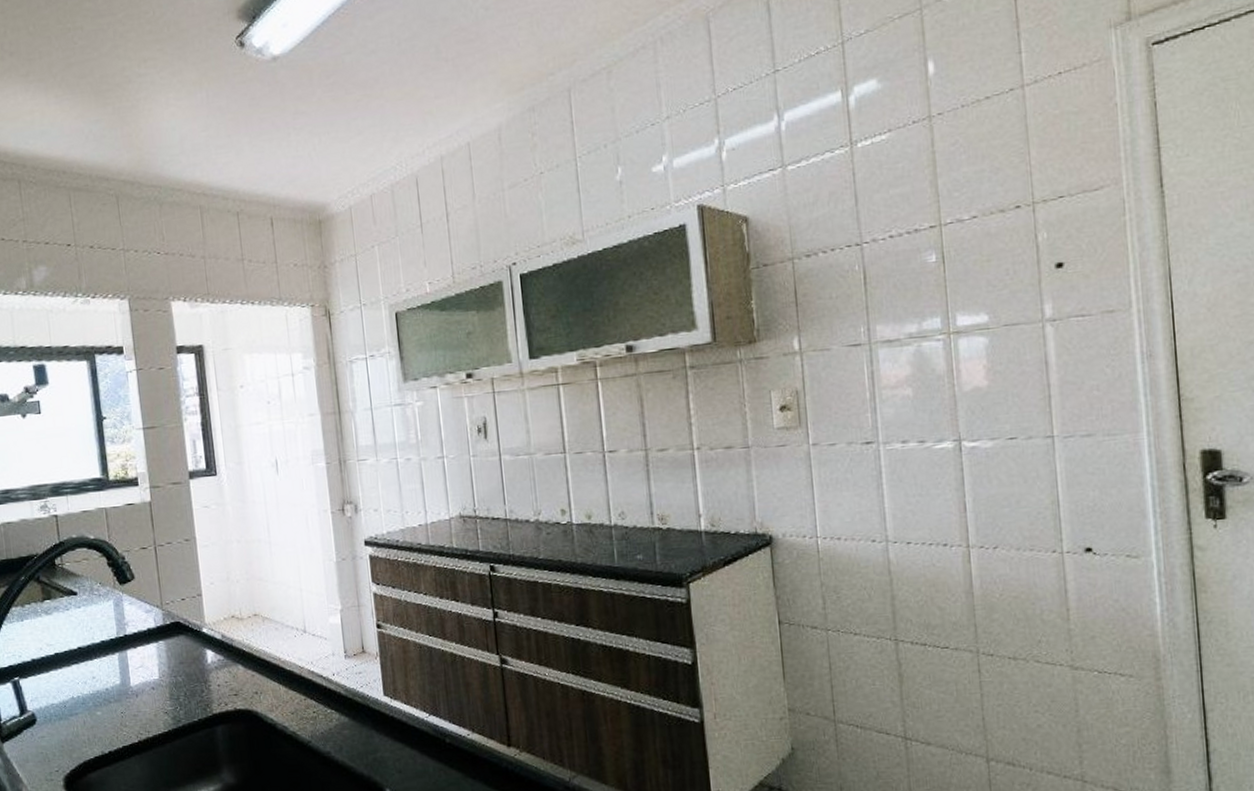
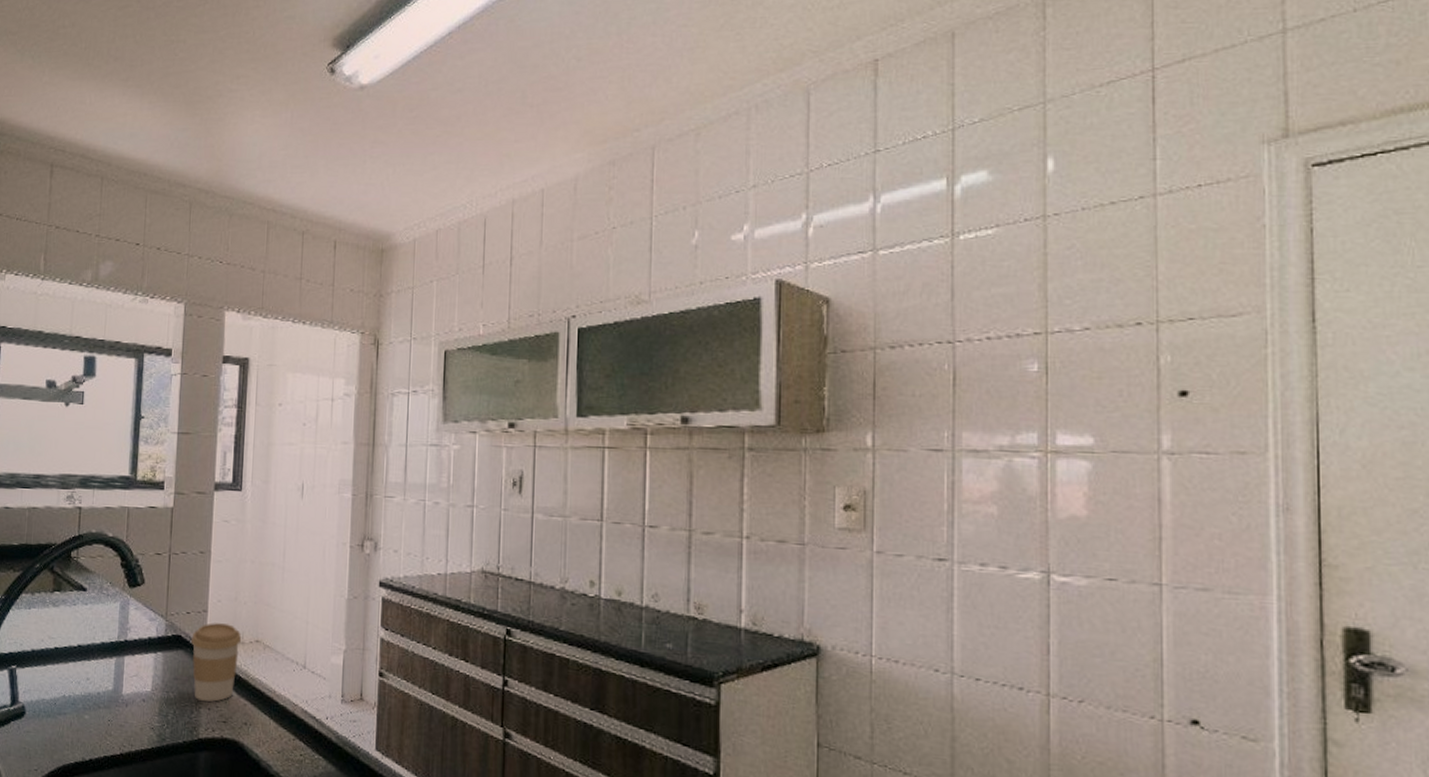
coffee cup: none [190,603,240,679] -> present [191,623,242,702]

